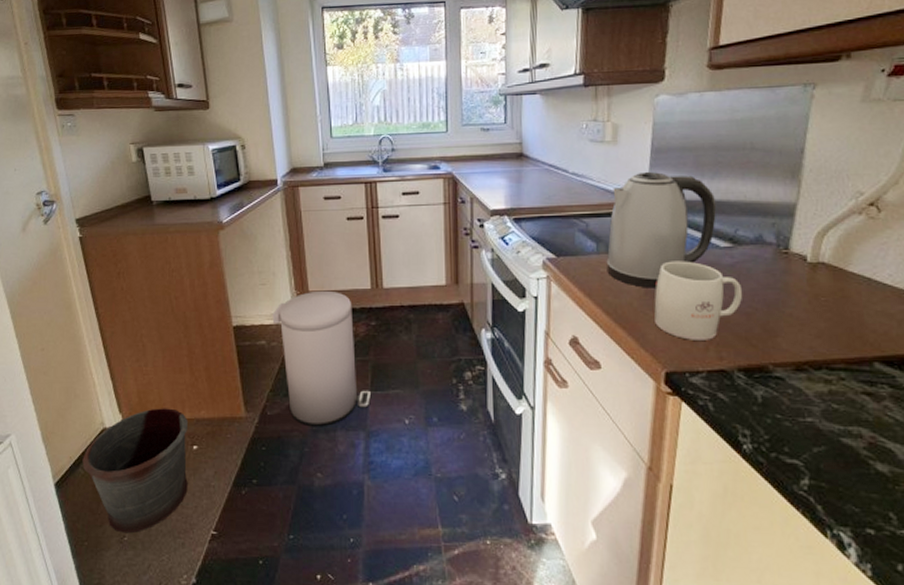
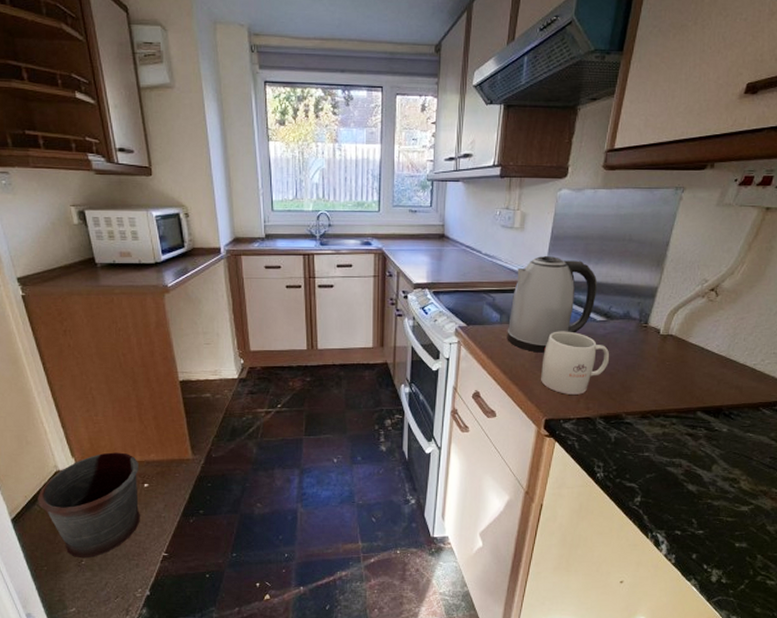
pedal bin: present [272,290,372,427] -> none [216,350,306,466]

